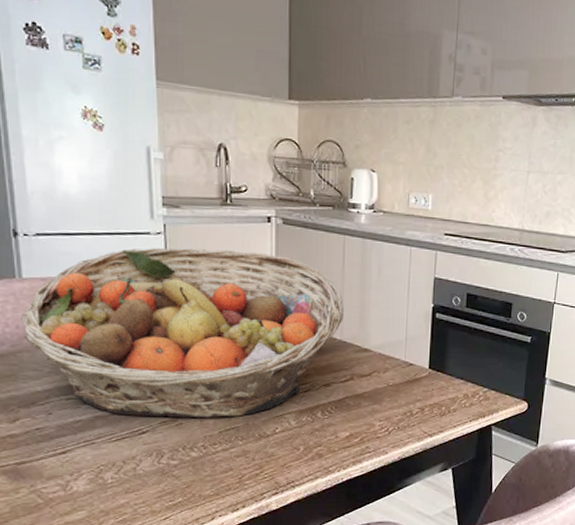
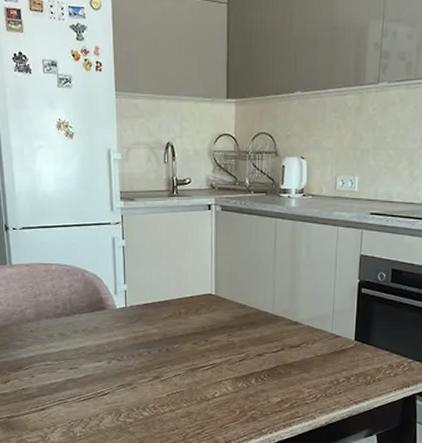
fruit basket: present [21,248,344,419] -> none [11,235,276,384]

